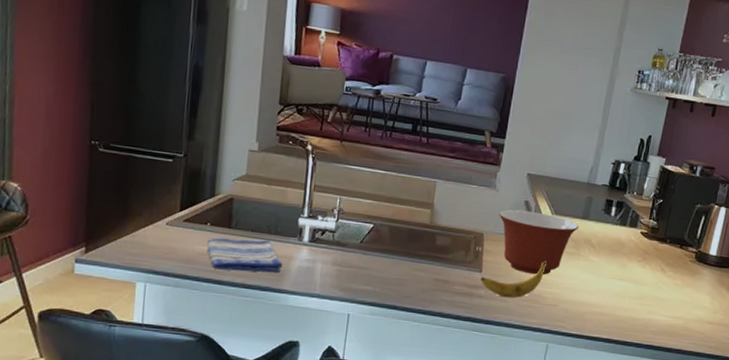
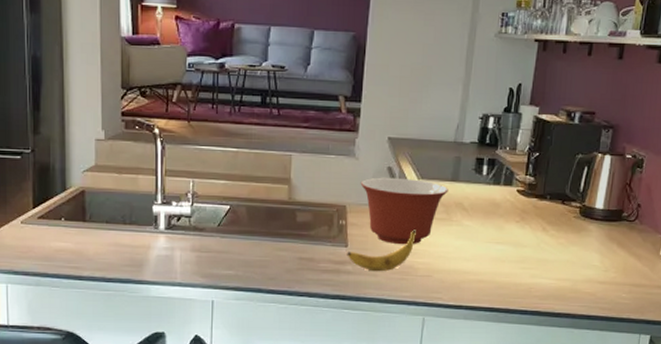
dish towel: present [207,237,283,273] -> none [63,231,141,265]

